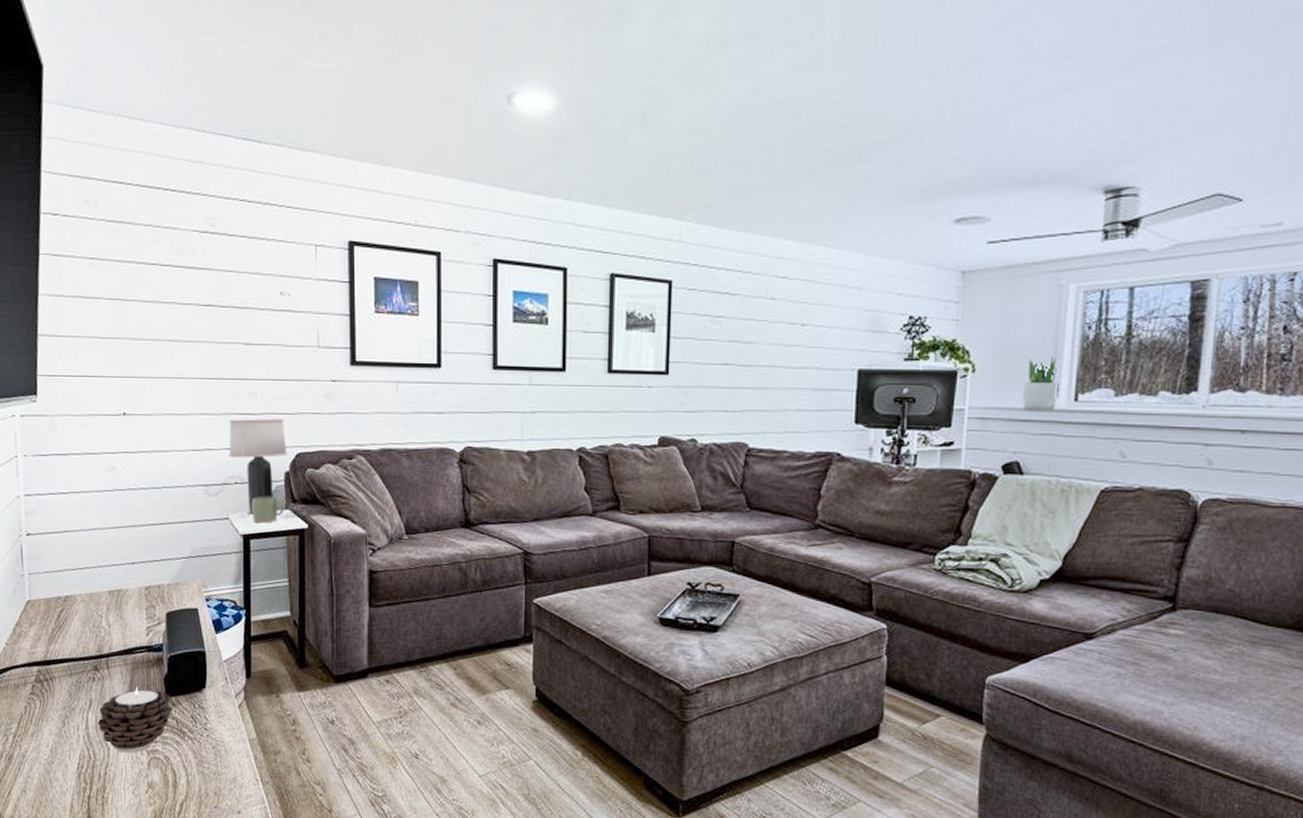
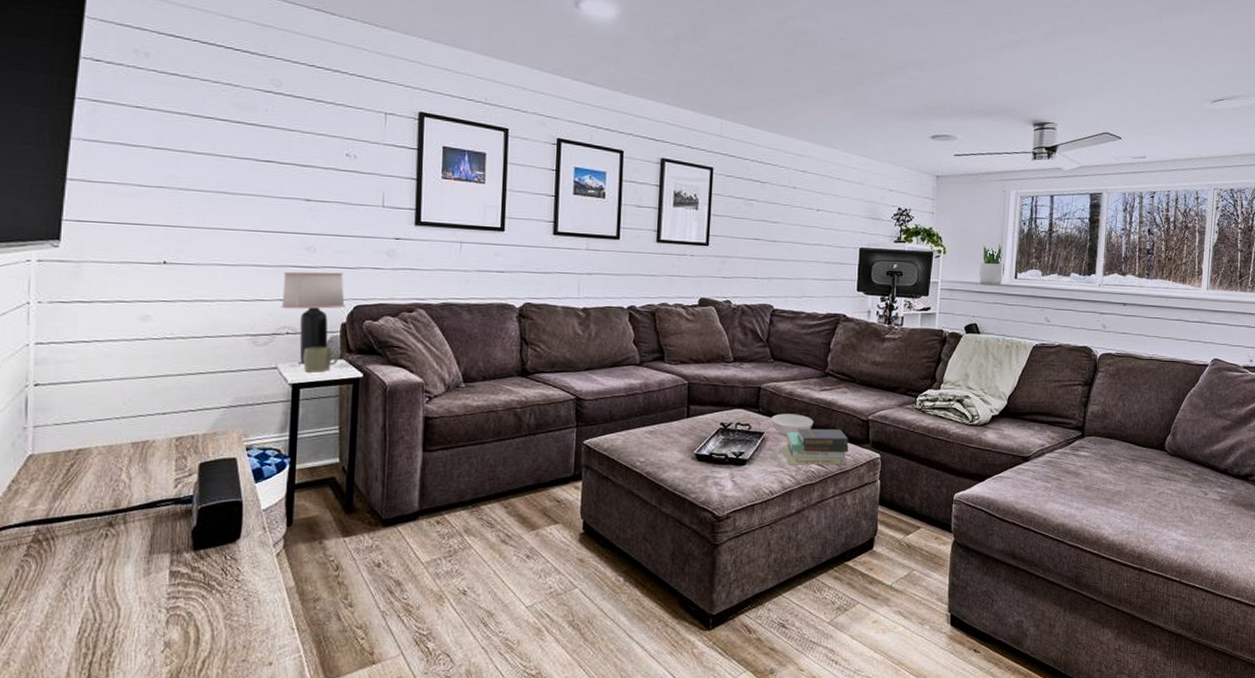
candle: present [97,686,173,753] -> none [107,541,200,612]
bowl: none [747,572,801,600] -> present [770,413,814,437]
books: none [762,591,846,636] -> present [782,429,849,466]

